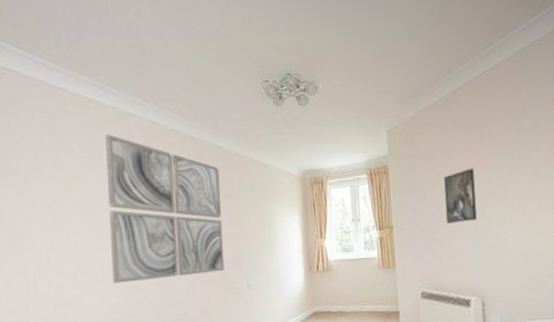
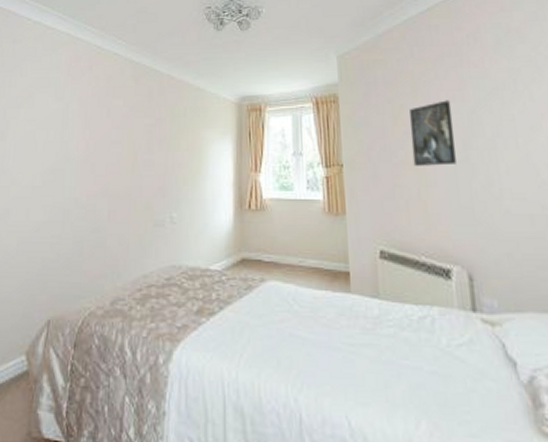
wall art: present [105,134,225,284] -> none [40,57,153,202]

